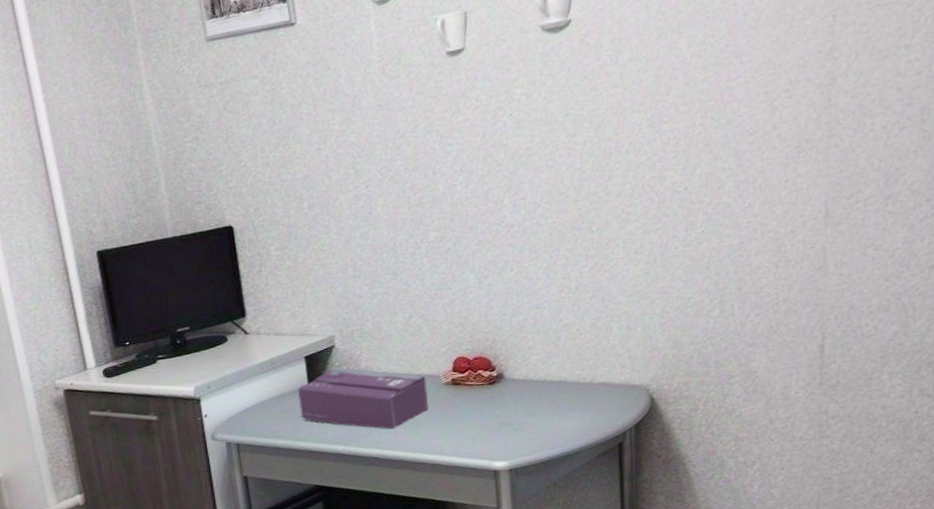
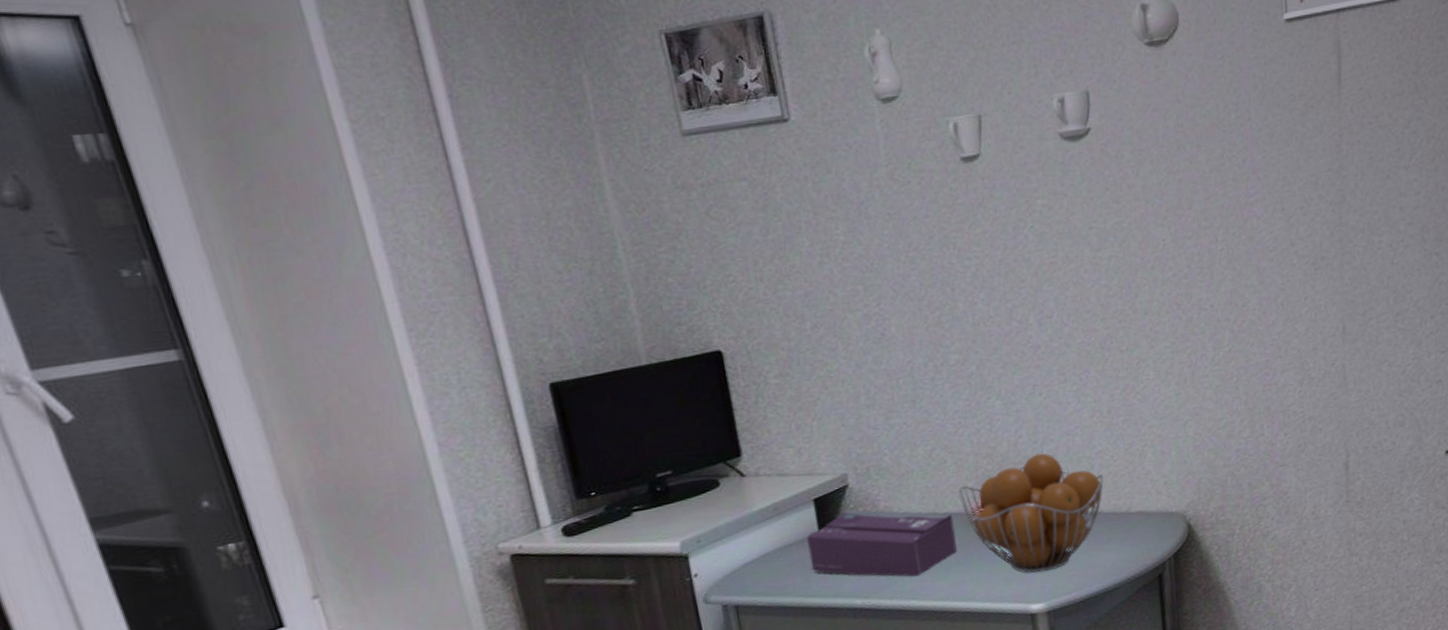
fruit basket: none [431,324,570,434] -> present [958,453,1104,574]

